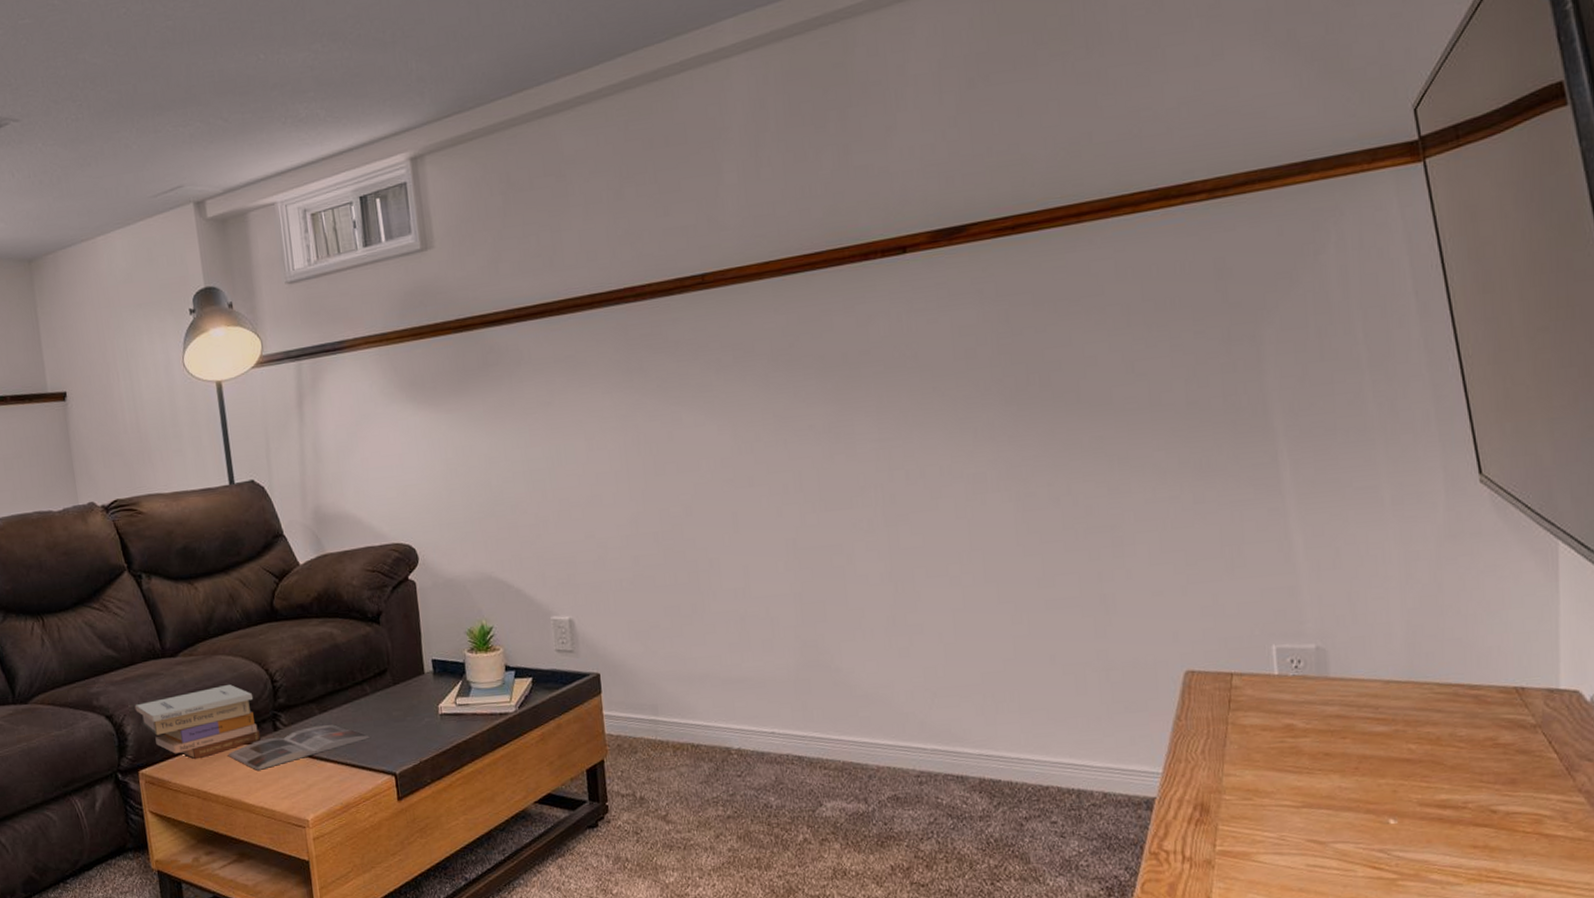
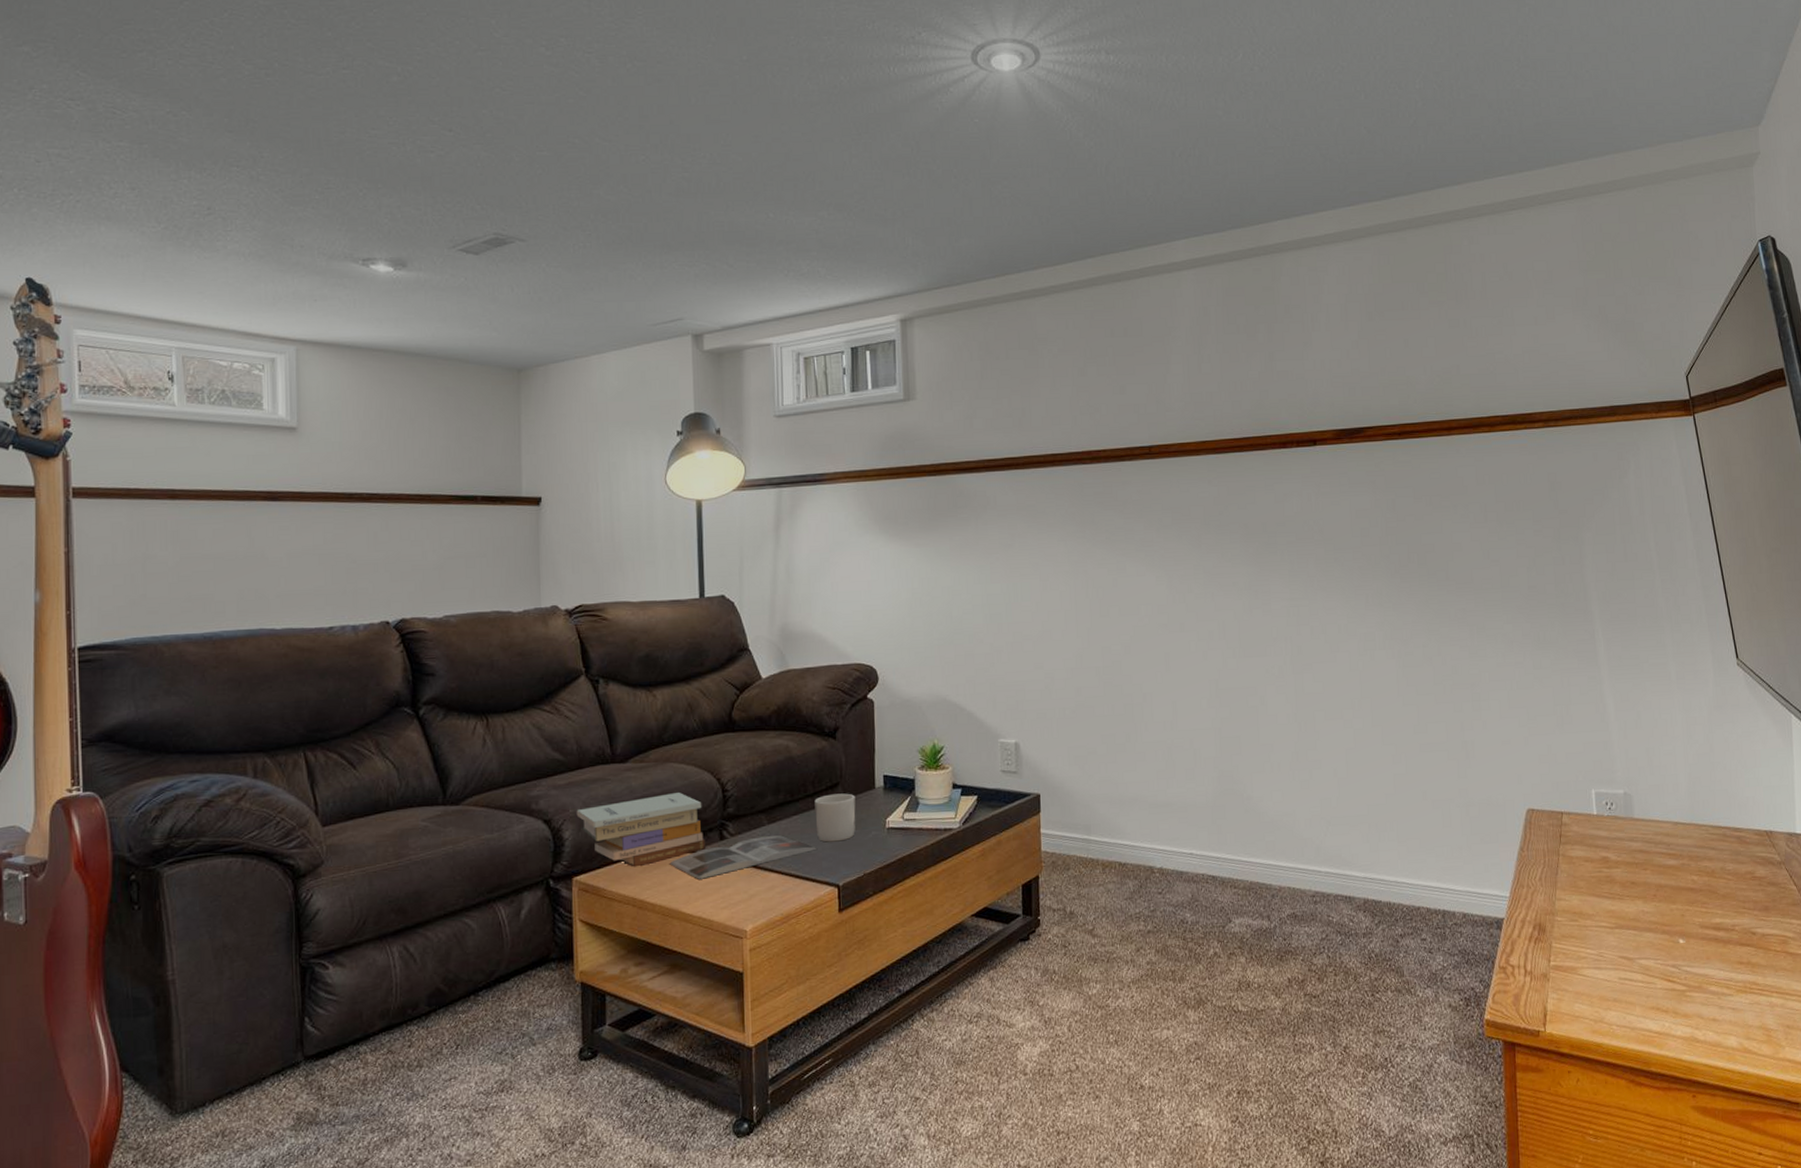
mug: none [363,679,408,731] -> present [814,793,856,843]

